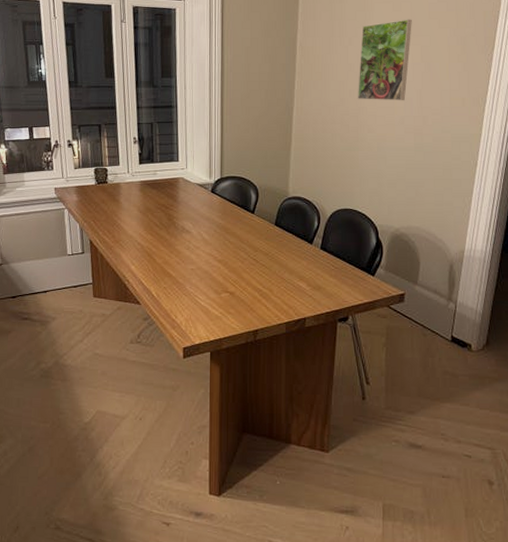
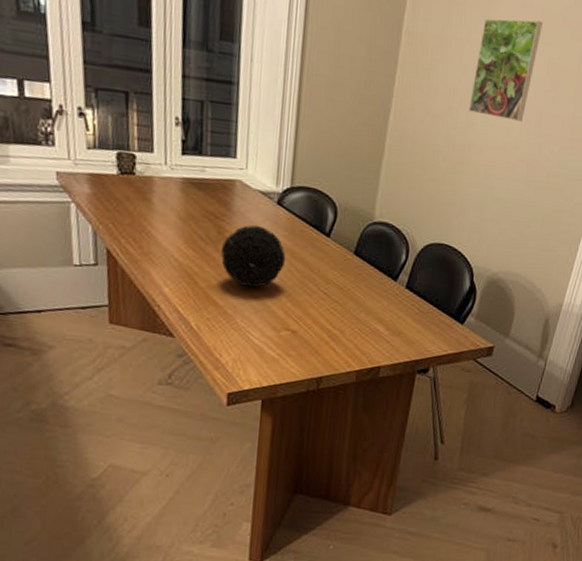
decorative orb: none [171,211,221,260] -> present [220,225,286,288]

